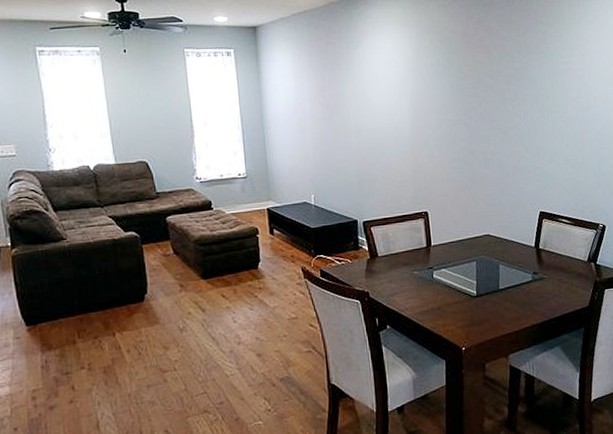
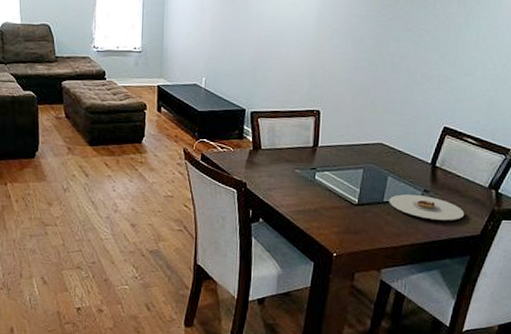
plate: none [504,277,573,299] -> present [389,194,465,221]

